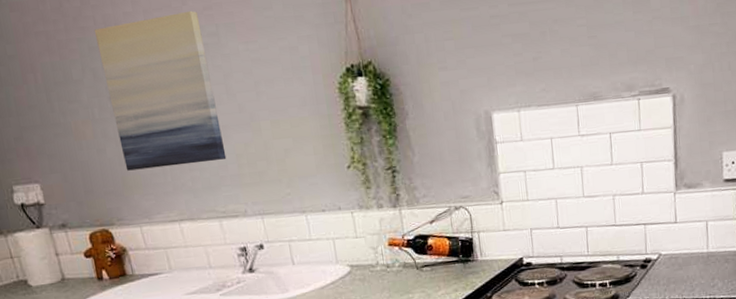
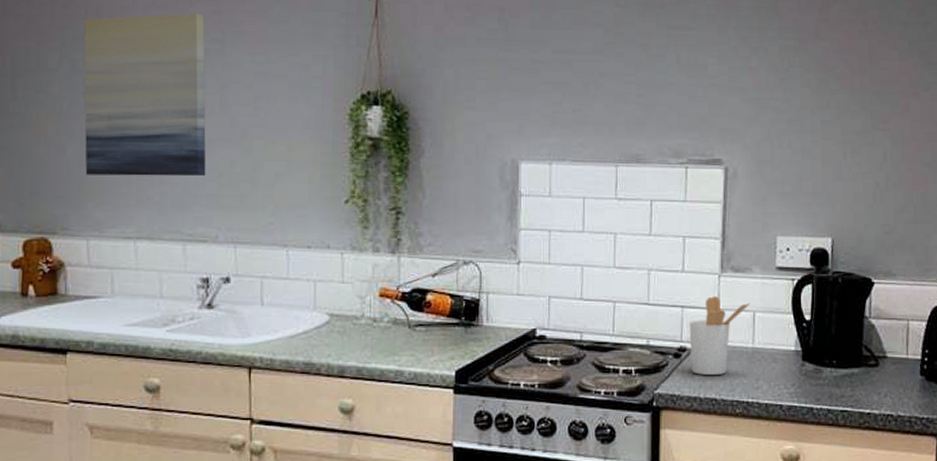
utensil holder: none [652,212,703,281] -> present [689,296,750,375]

